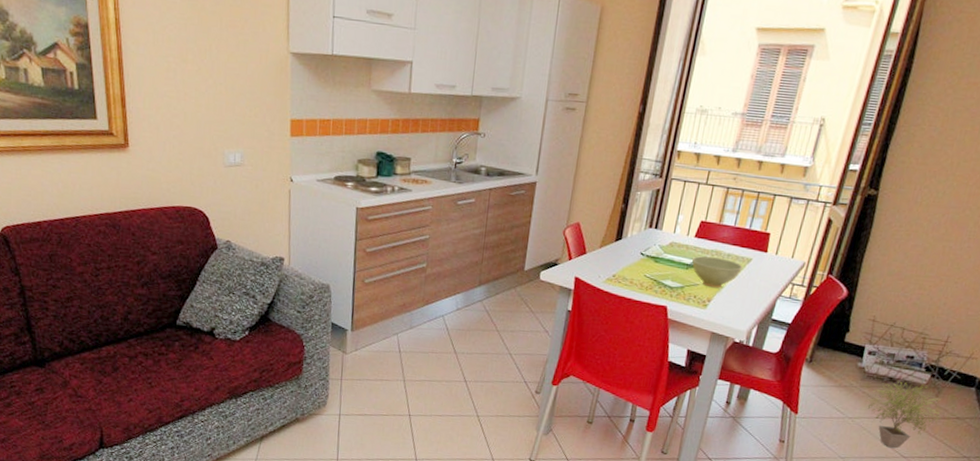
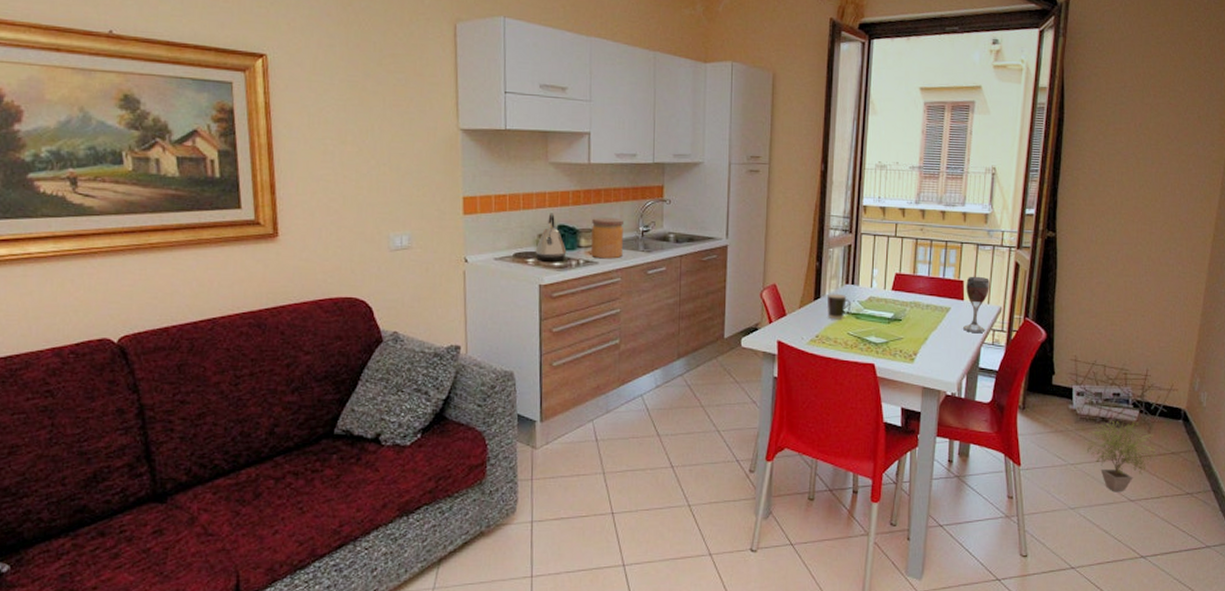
kettle: none [354,139,383,188] -> present [535,213,567,263]
jar: none [406,146,438,188] -> present [591,217,623,259]
mug: none [626,236,652,261] -> present [826,293,852,318]
bowl: present [691,256,743,288] -> none [892,309,943,341]
cup: none [762,229,798,286] -> present [963,276,989,332]

